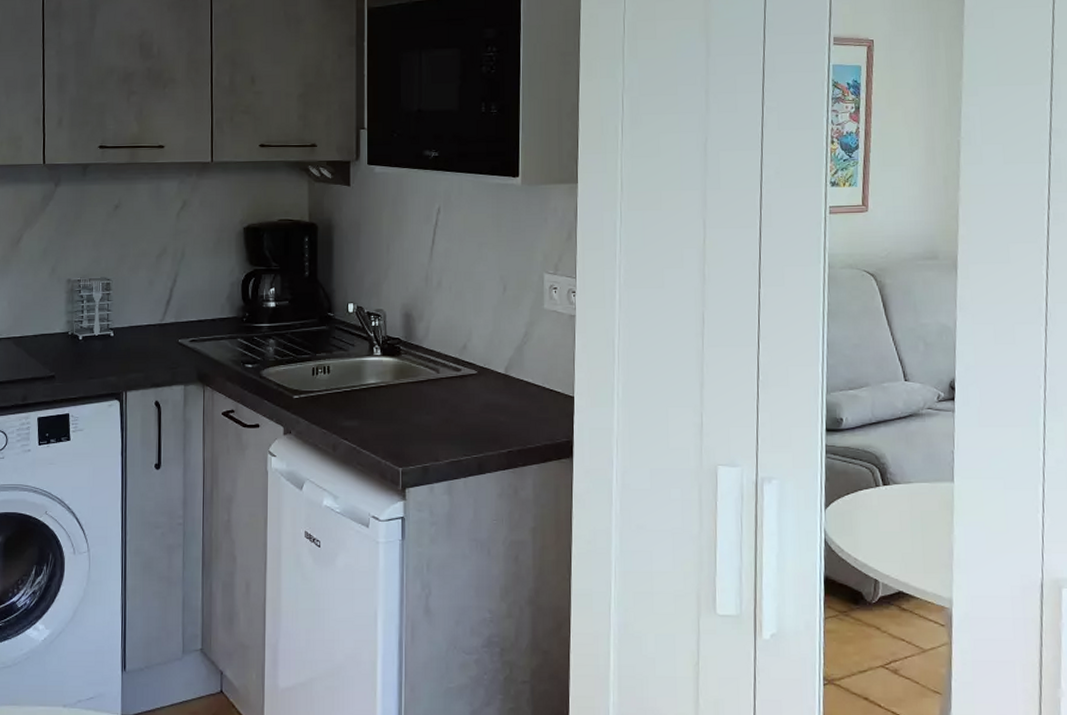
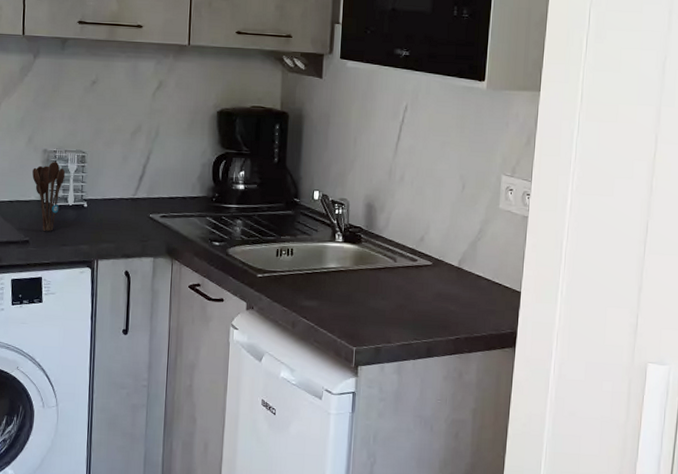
utensil holder: none [56,291,91,364] -> present [32,161,66,231]

